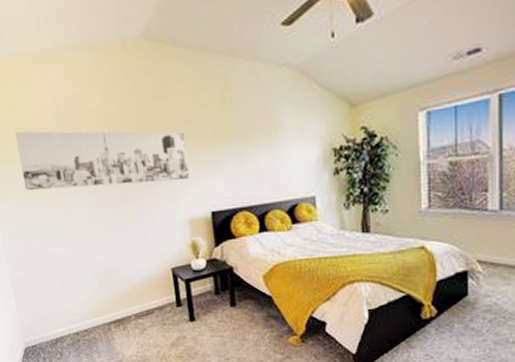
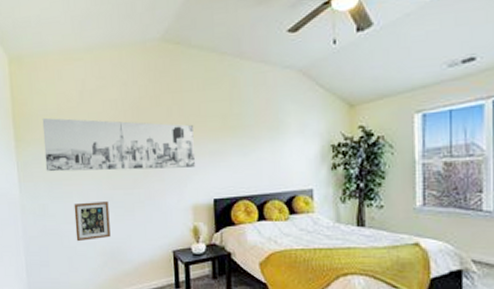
picture frame: none [60,220,104,265] -> present [74,202,111,242]

